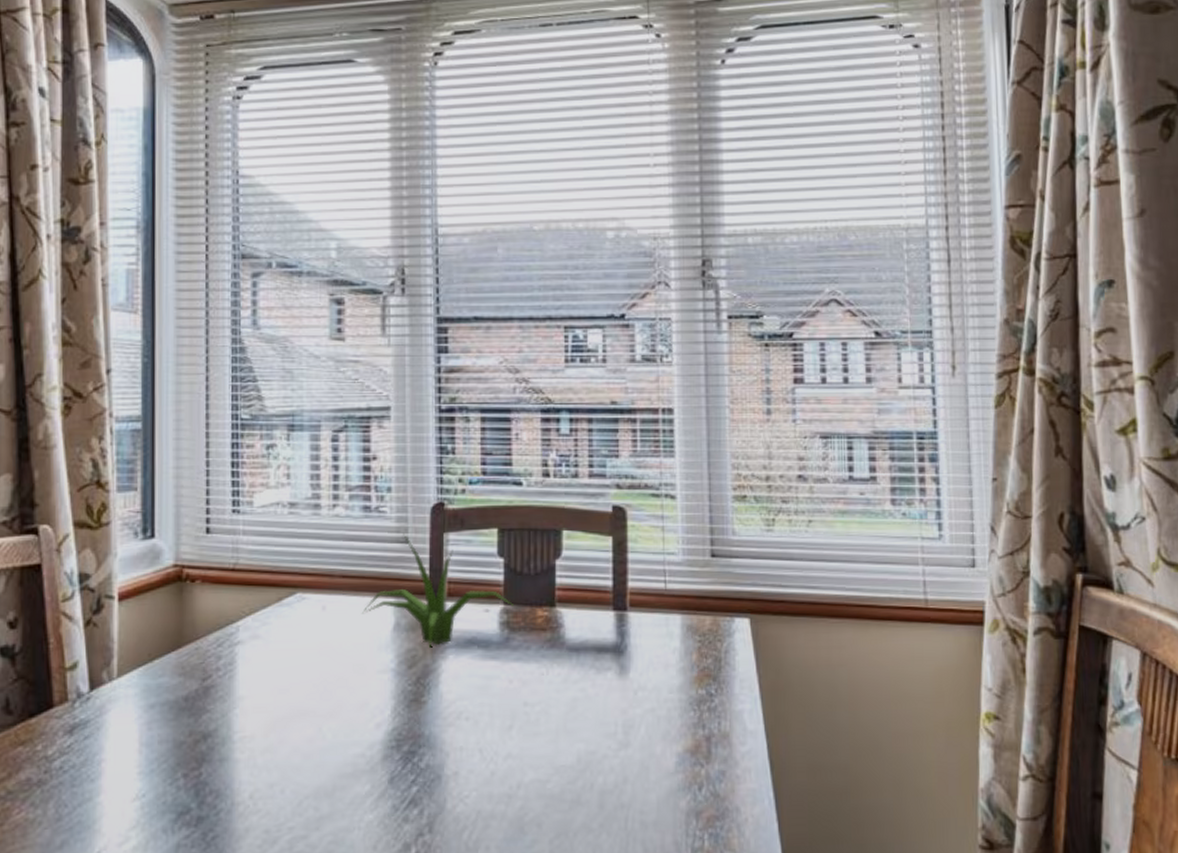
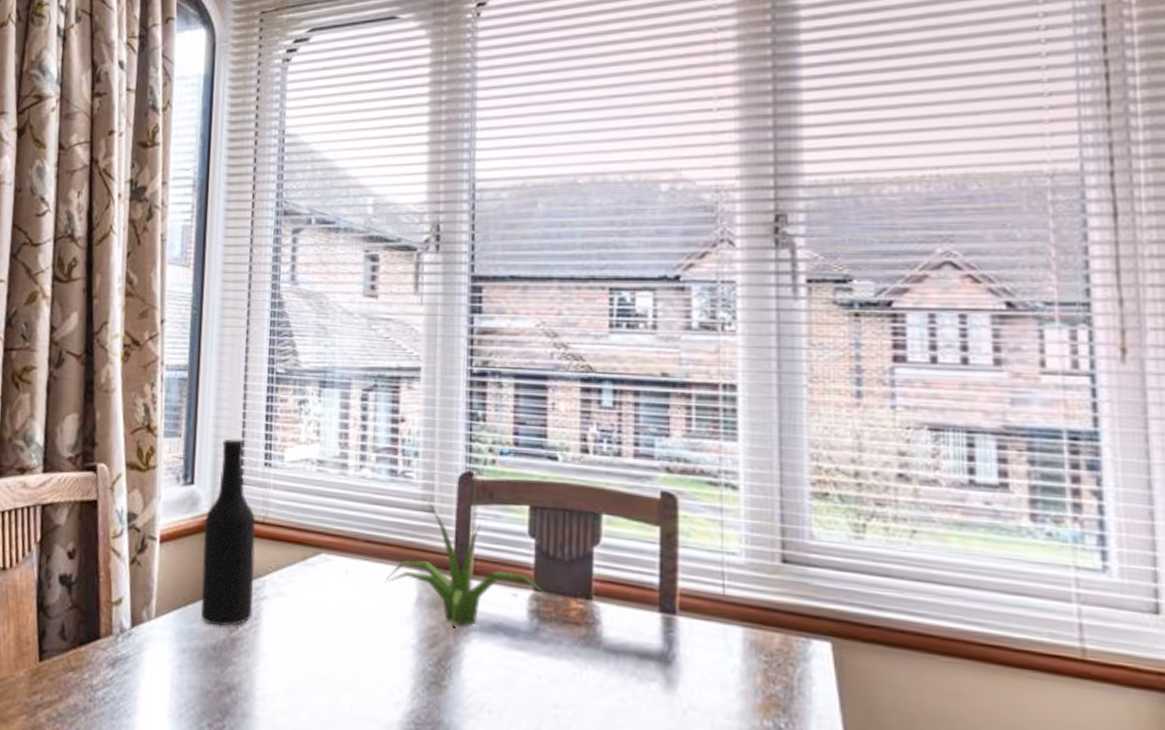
bottle: none [168,488,227,677] -> present [201,438,256,627]

